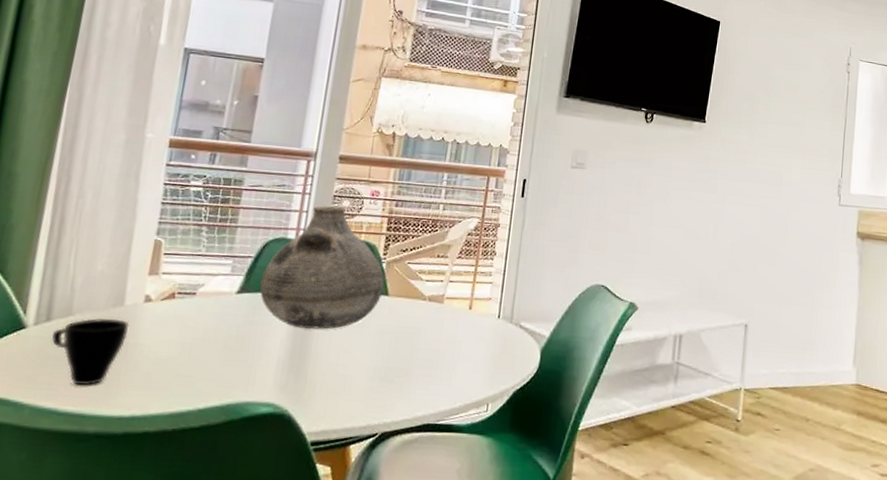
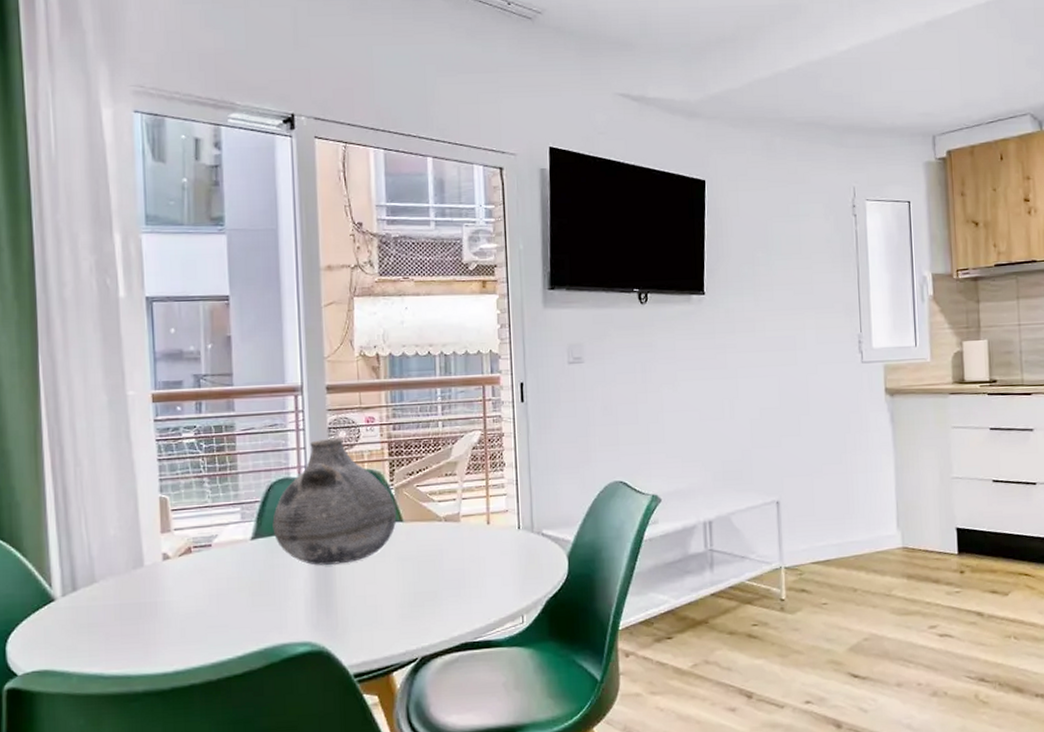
cup: present [52,317,130,386] -> none [82,581,154,649]

